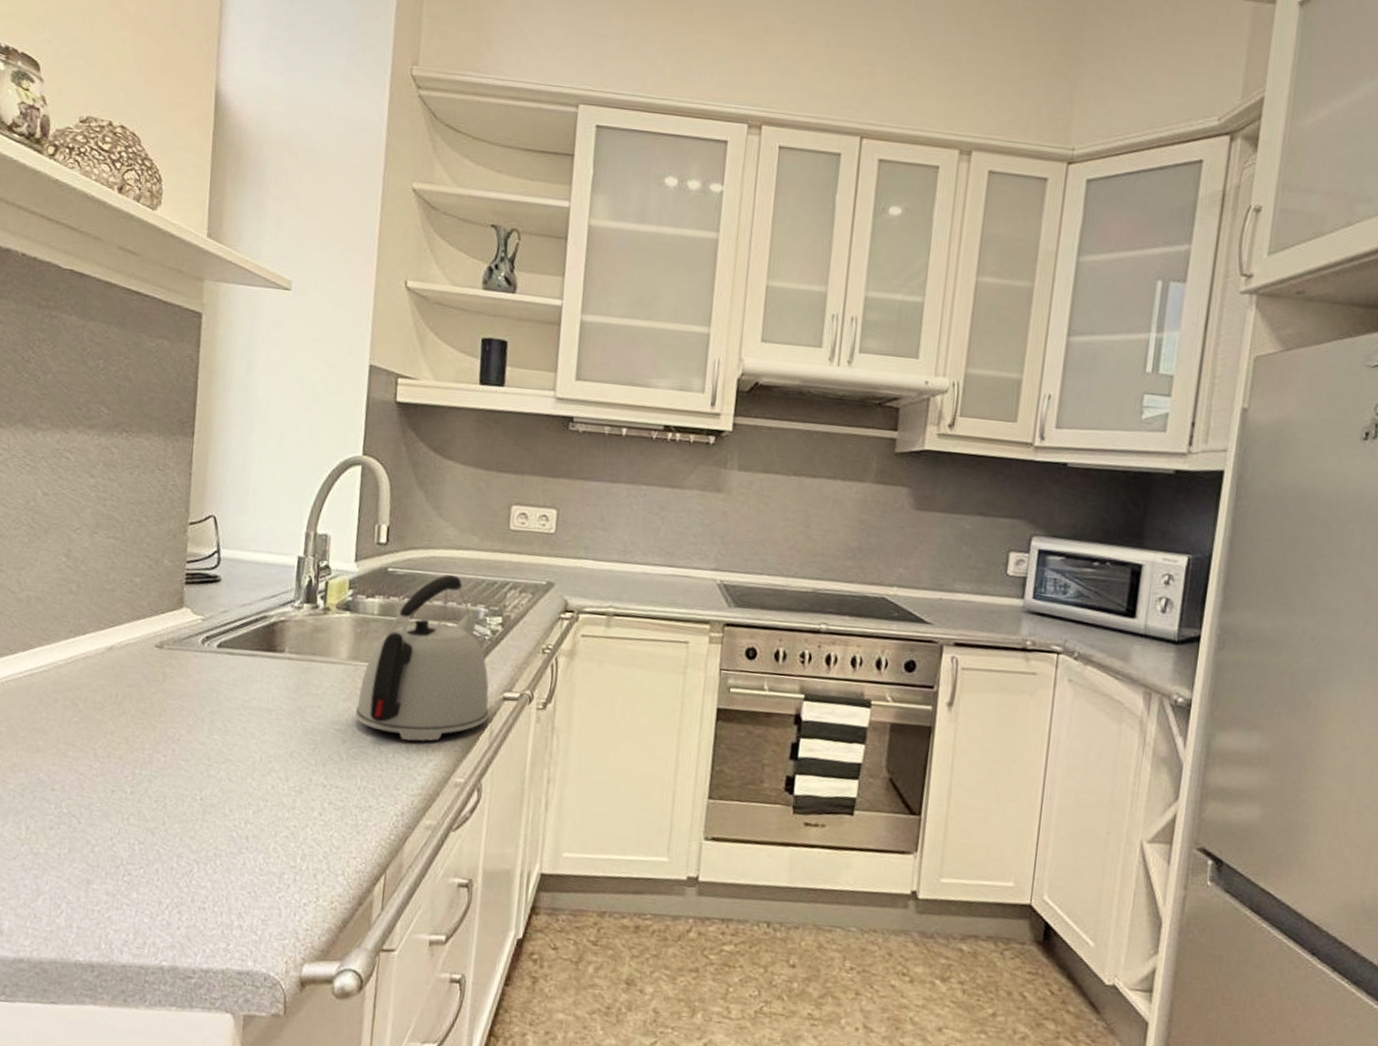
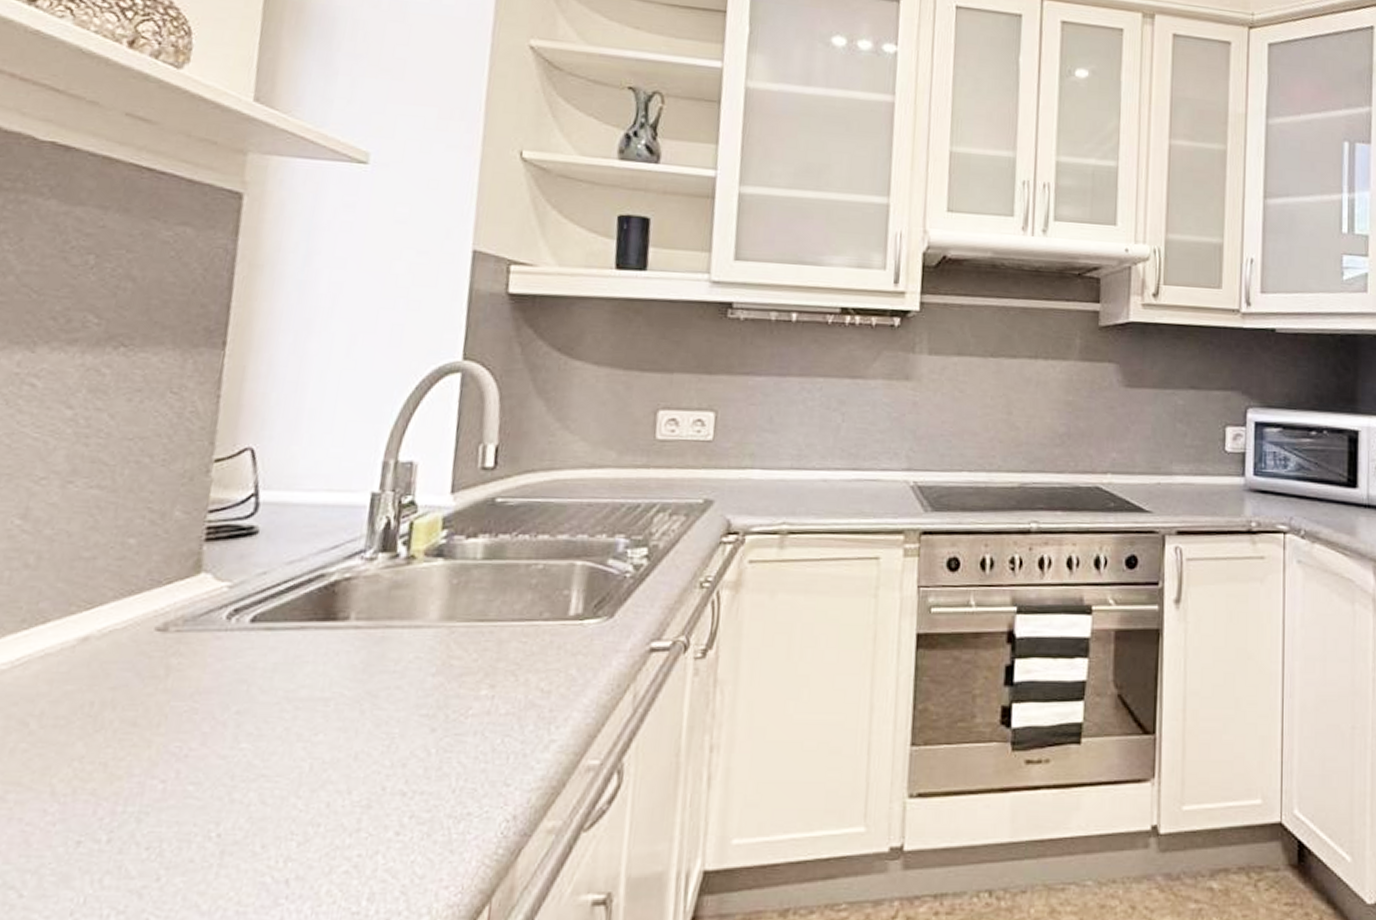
kettle: present [355,575,489,741] -> none [448,501,632,719]

